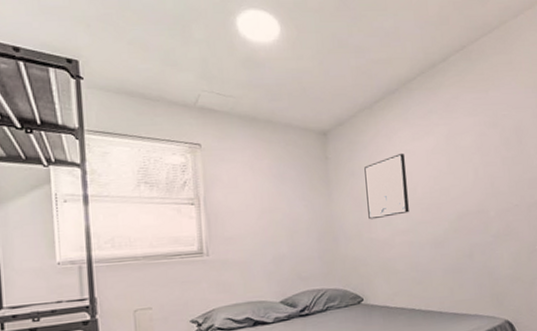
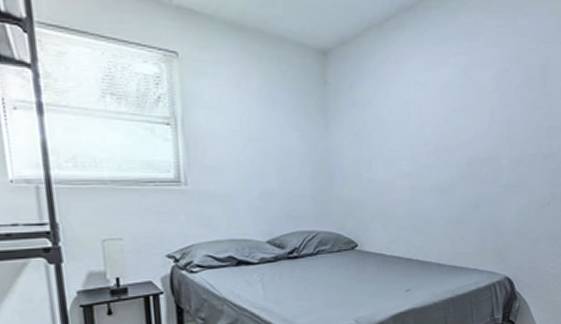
wall art: present [364,153,409,220] -> none [368,84,415,158]

